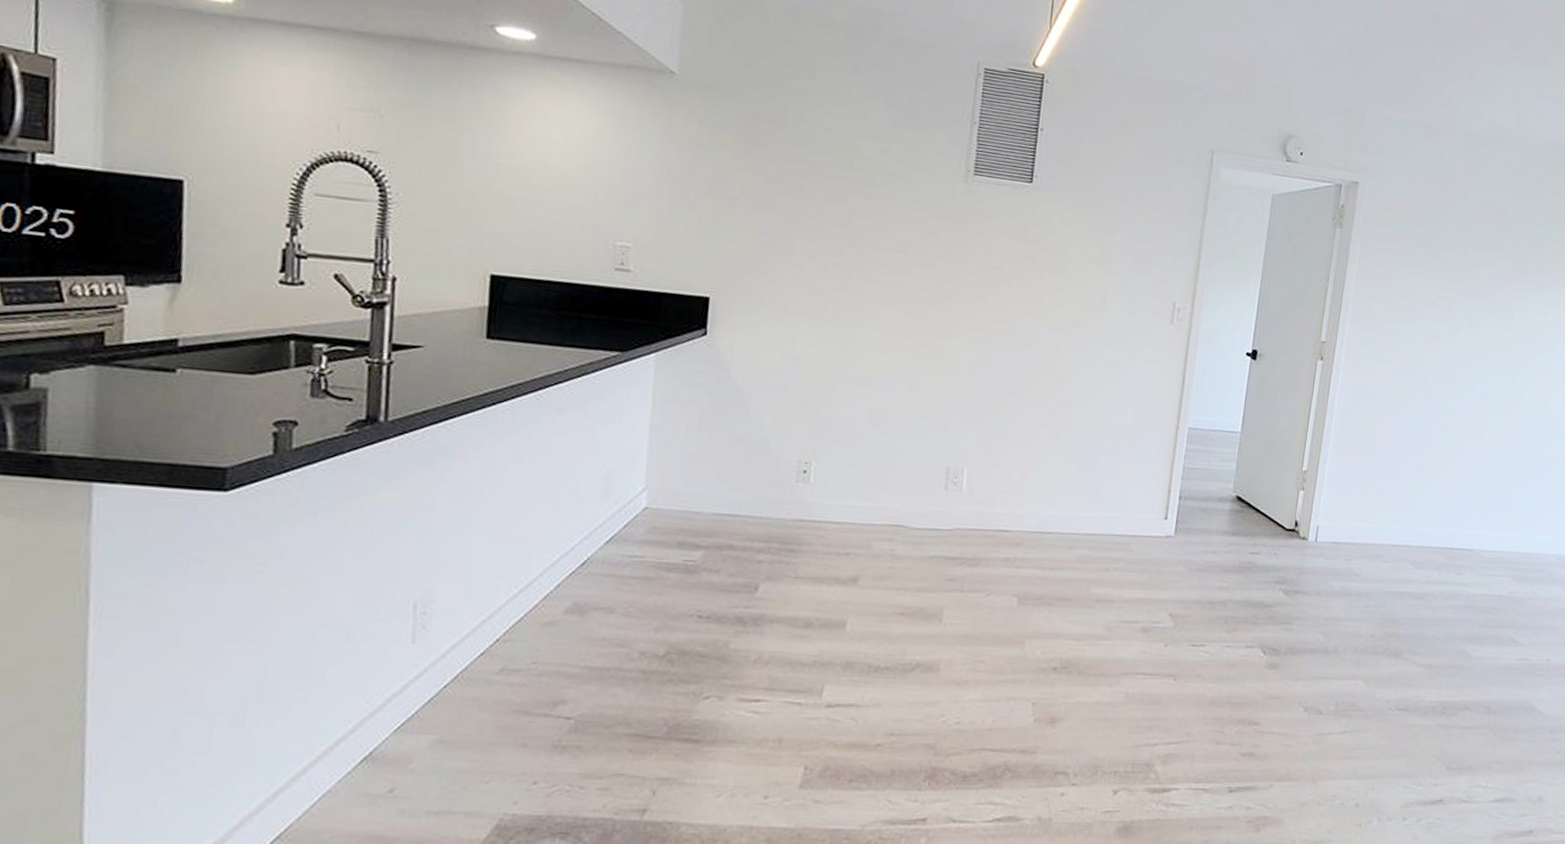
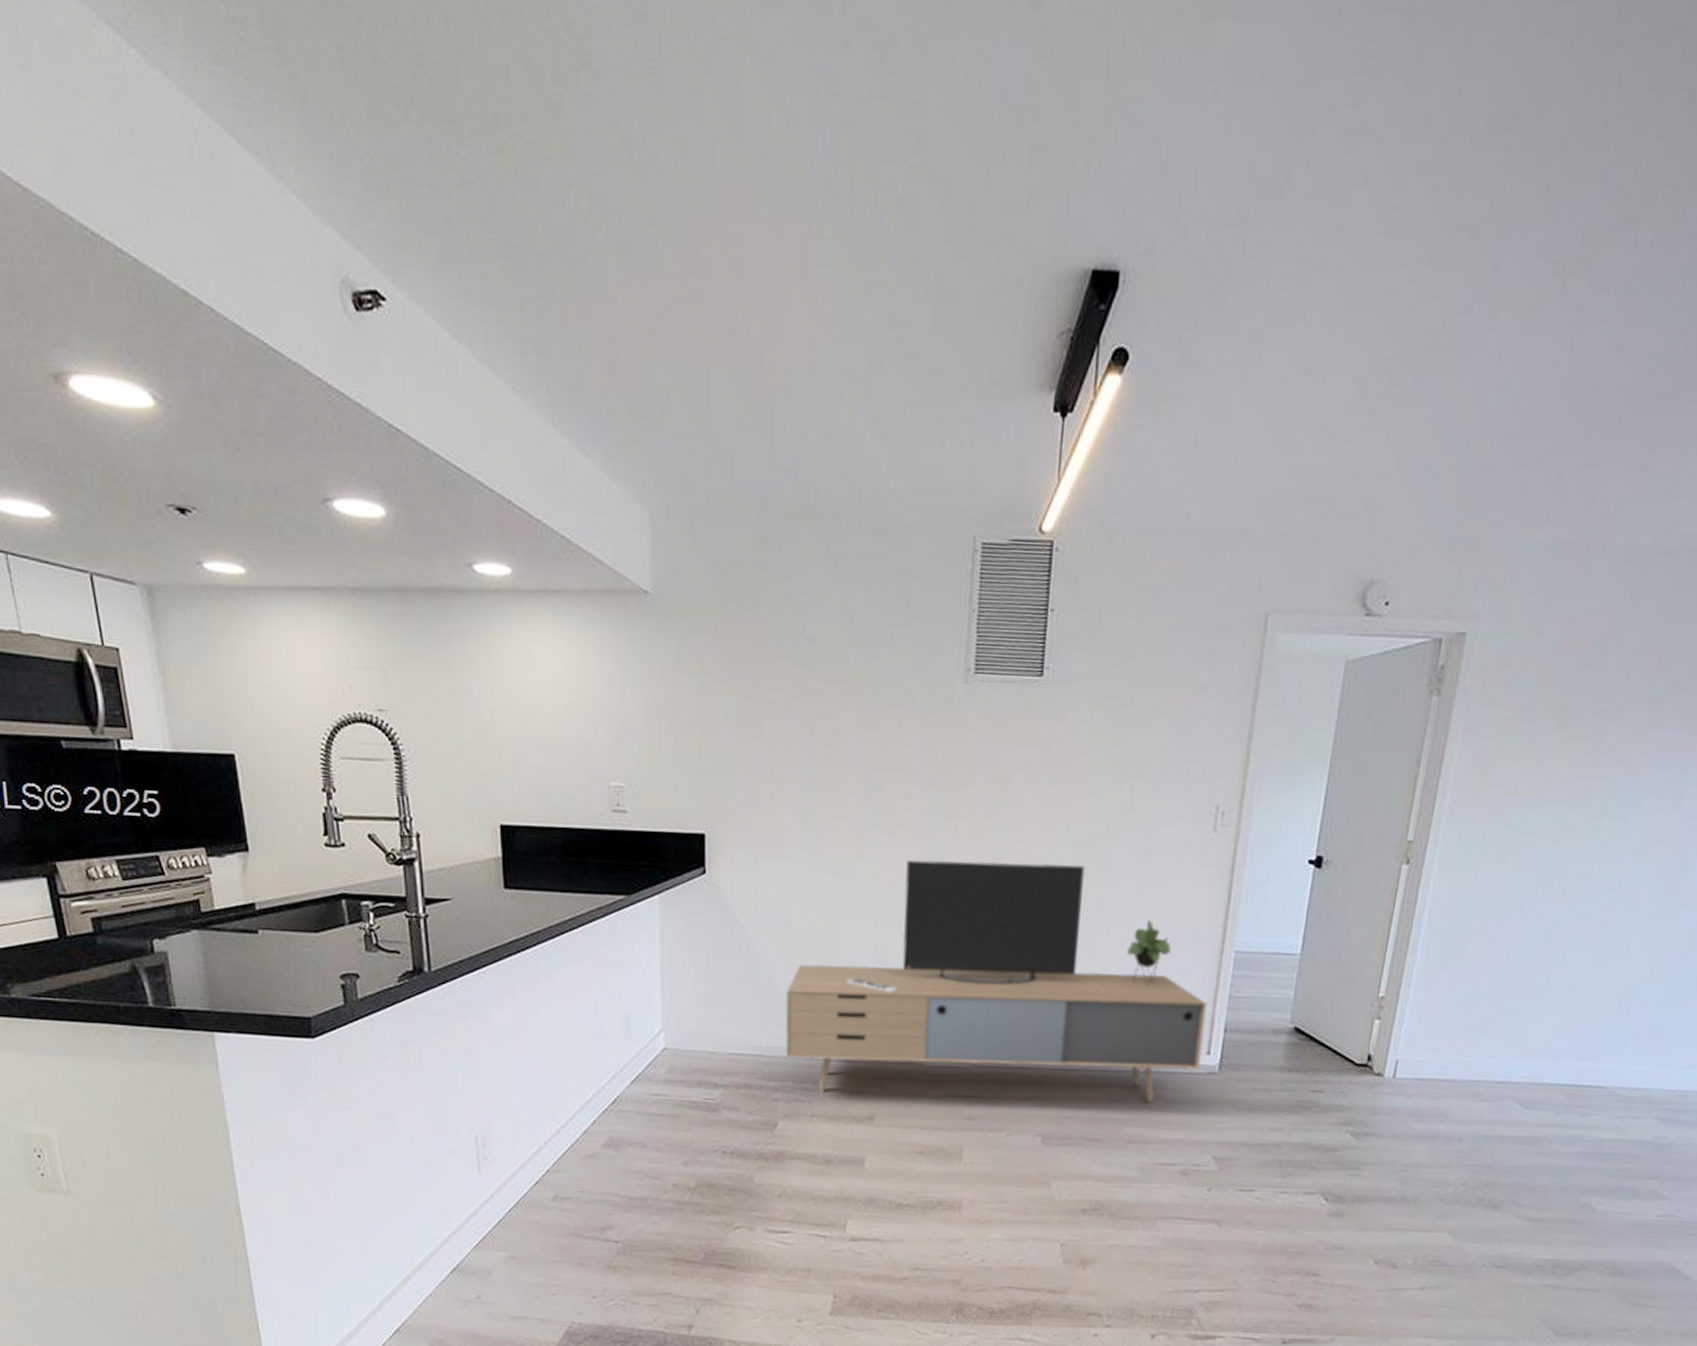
media console: none [773,333,1165,563] -> present [785,859,1208,1102]

